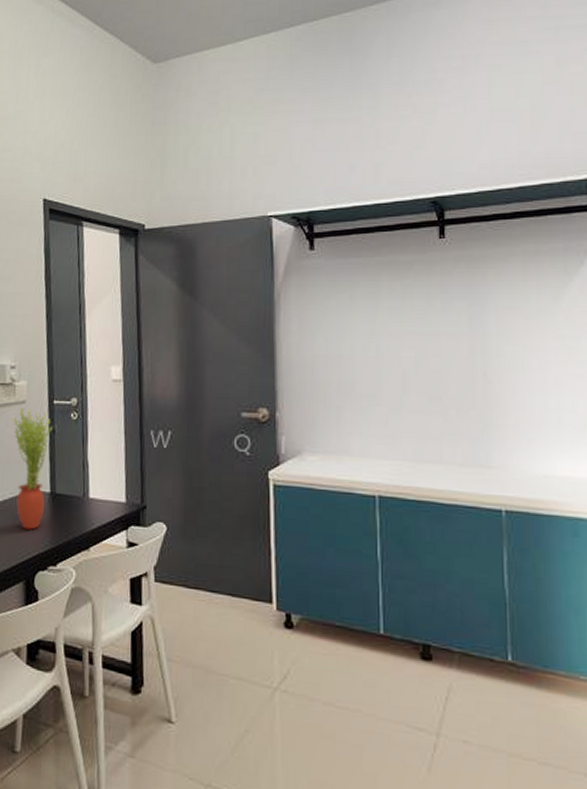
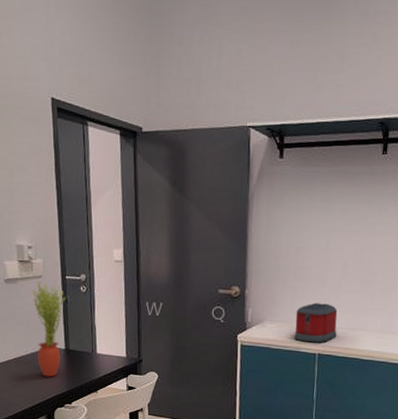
toaster: none [344,427,402,481] -> present [294,303,338,343]

